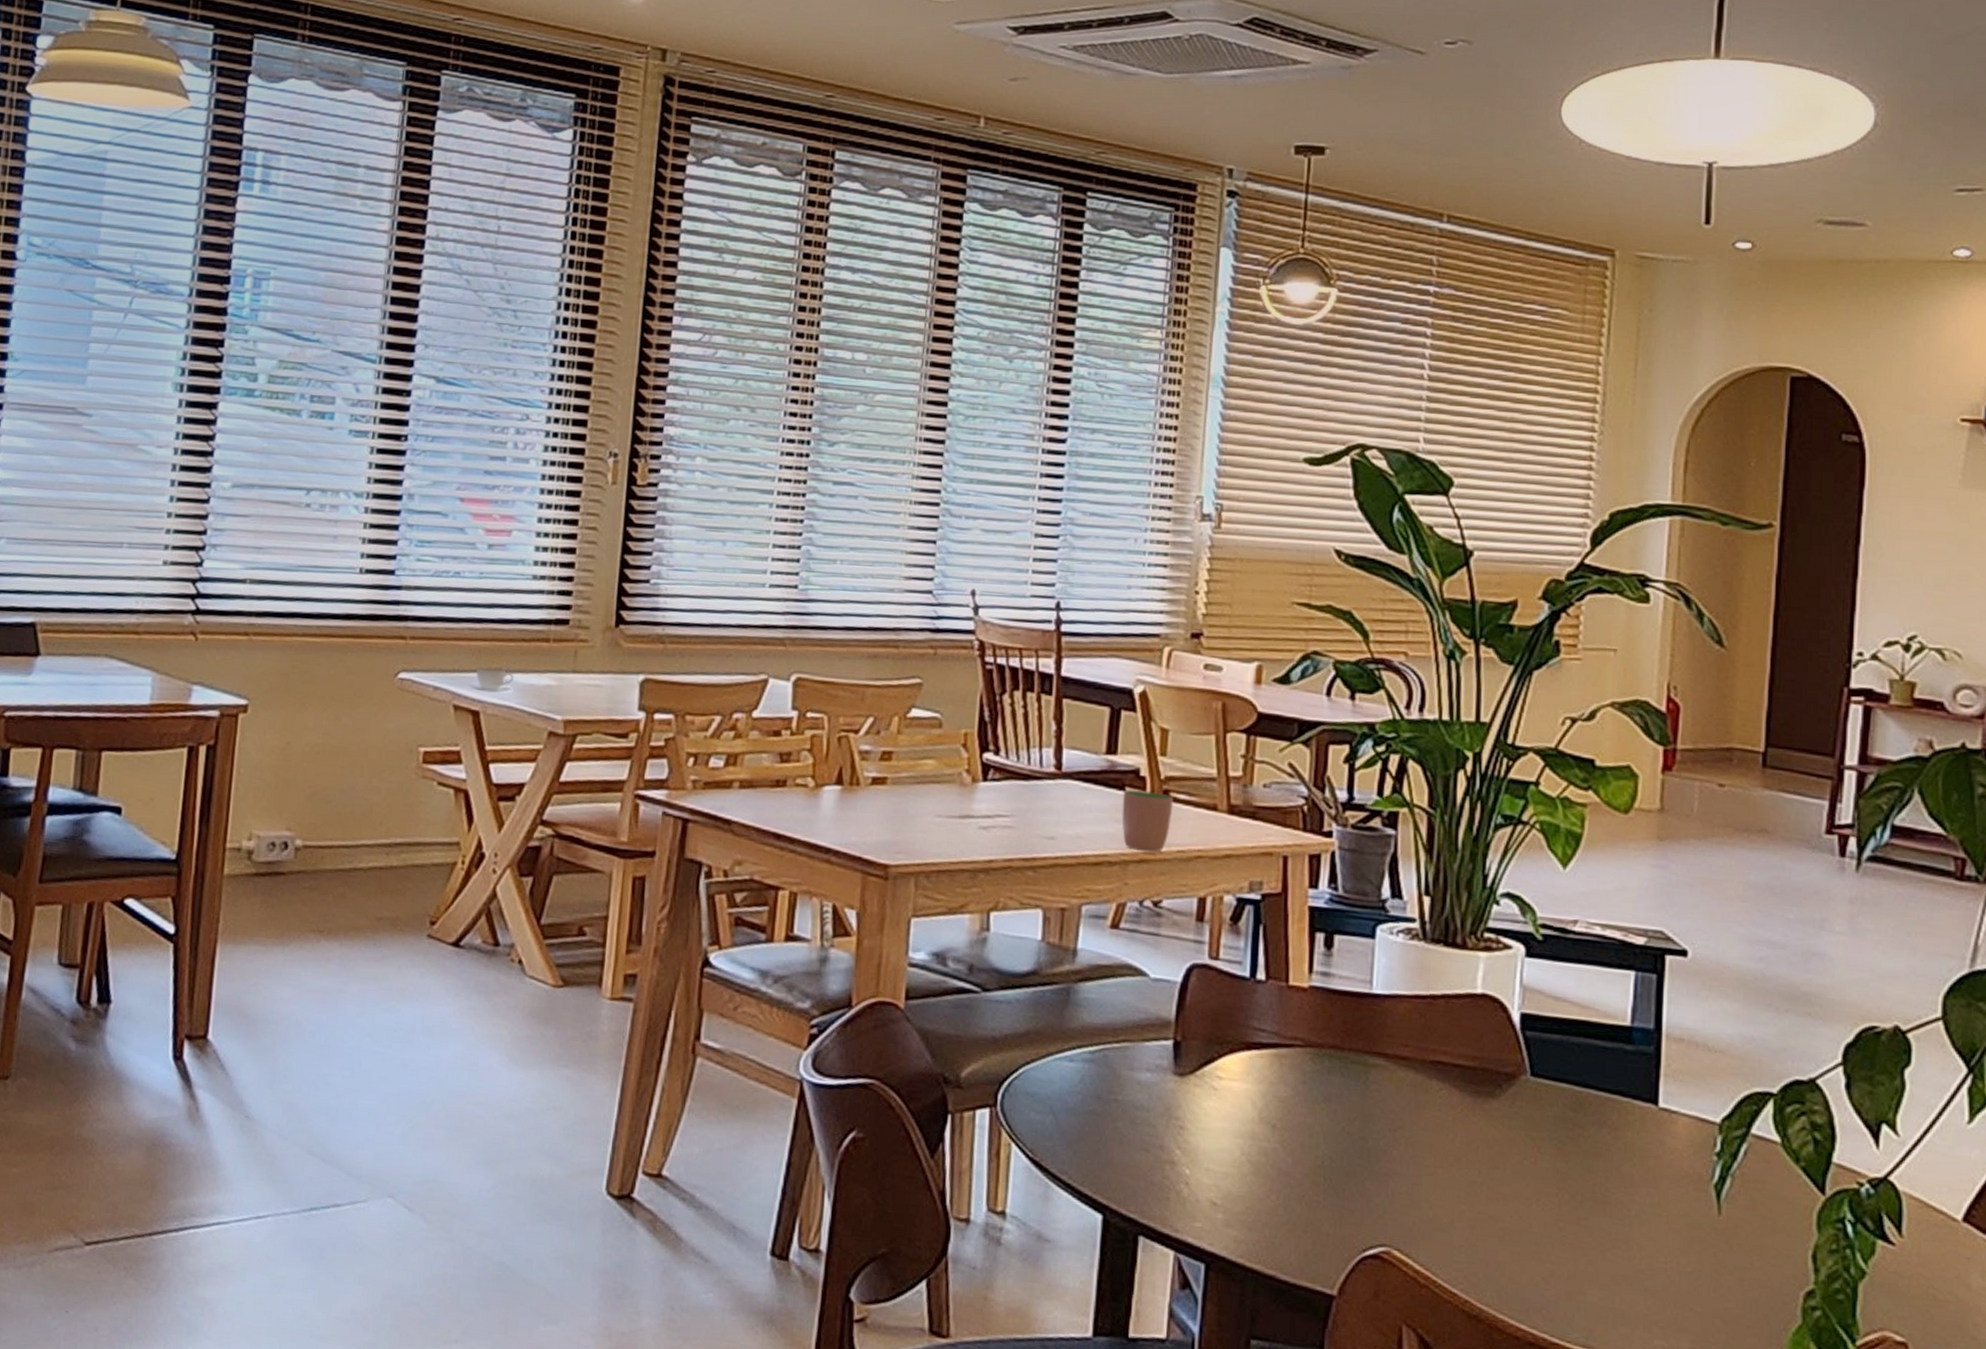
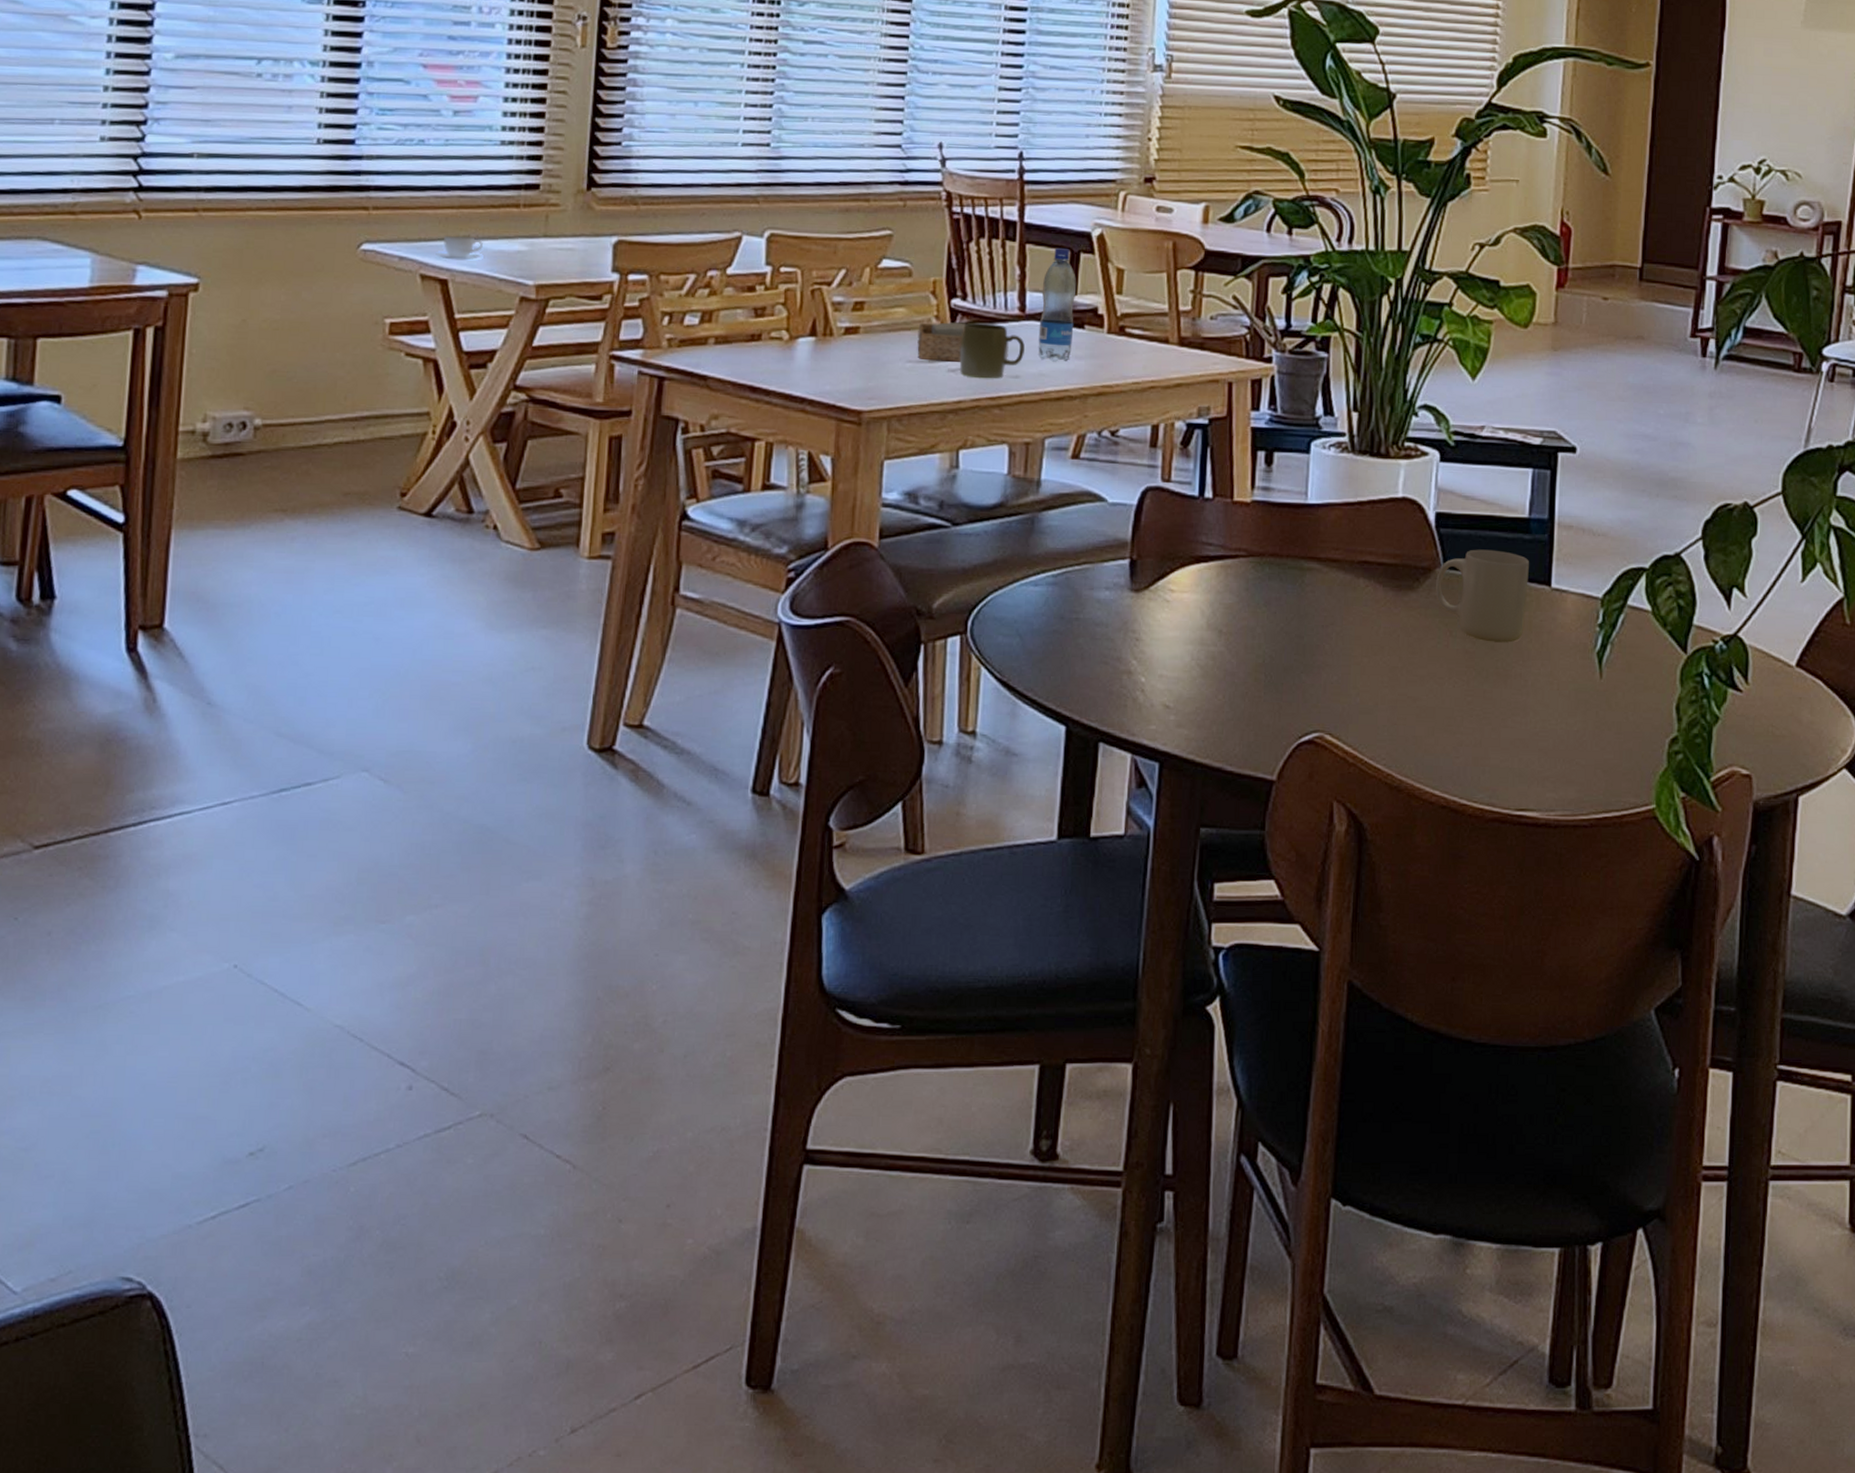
napkin holder: none [947,776,1044,820] -> present [917,322,1009,362]
mug: none [991,778,1061,838] -> present [959,322,1025,378]
bottle: none [1075,703,1117,825] -> present [1038,247,1077,362]
cup: present [1121,790,1174,851] -> none [1081,328,1129,384]
cup: none [1521,1057,1632,1165] -> present [1436,549,1529,643]

